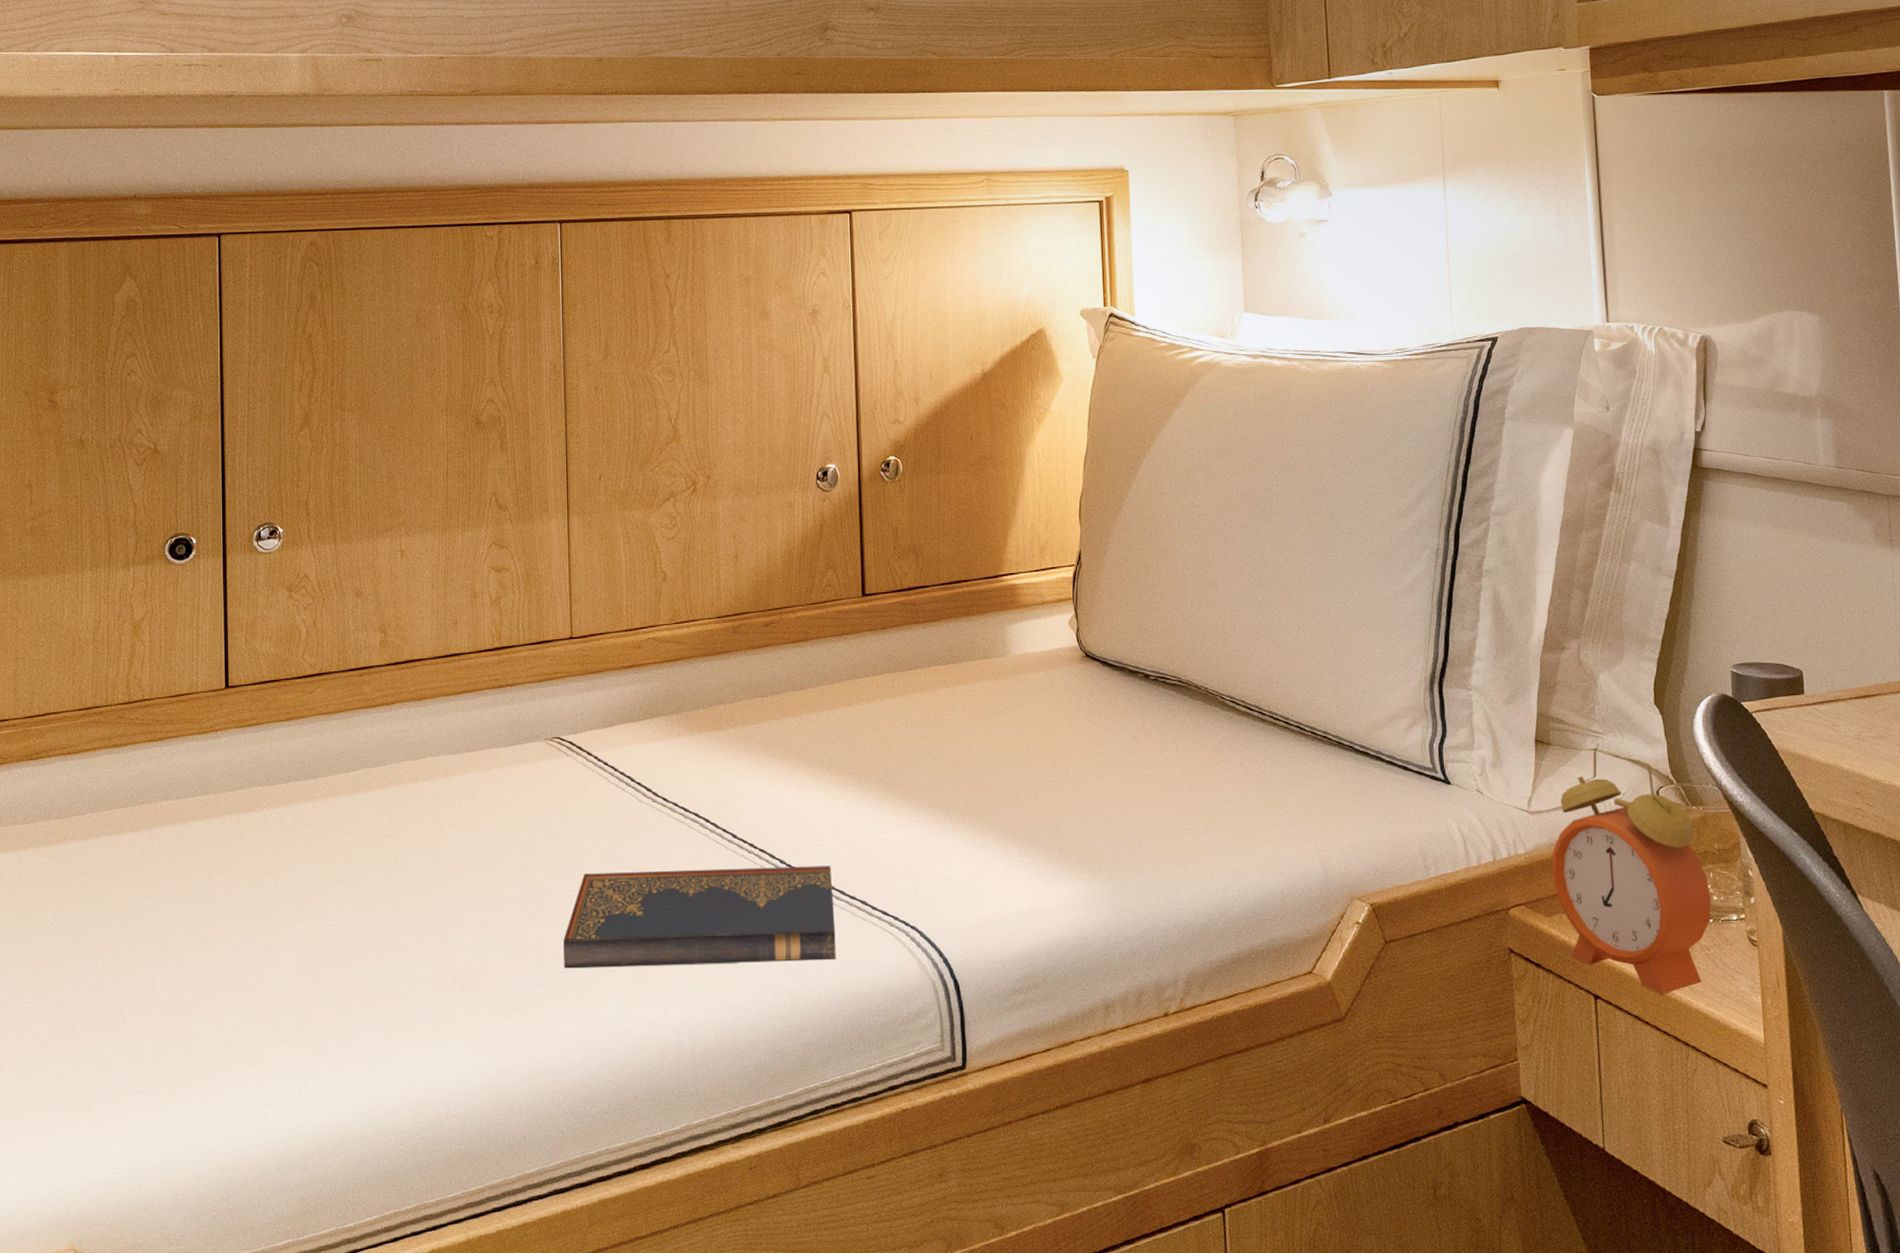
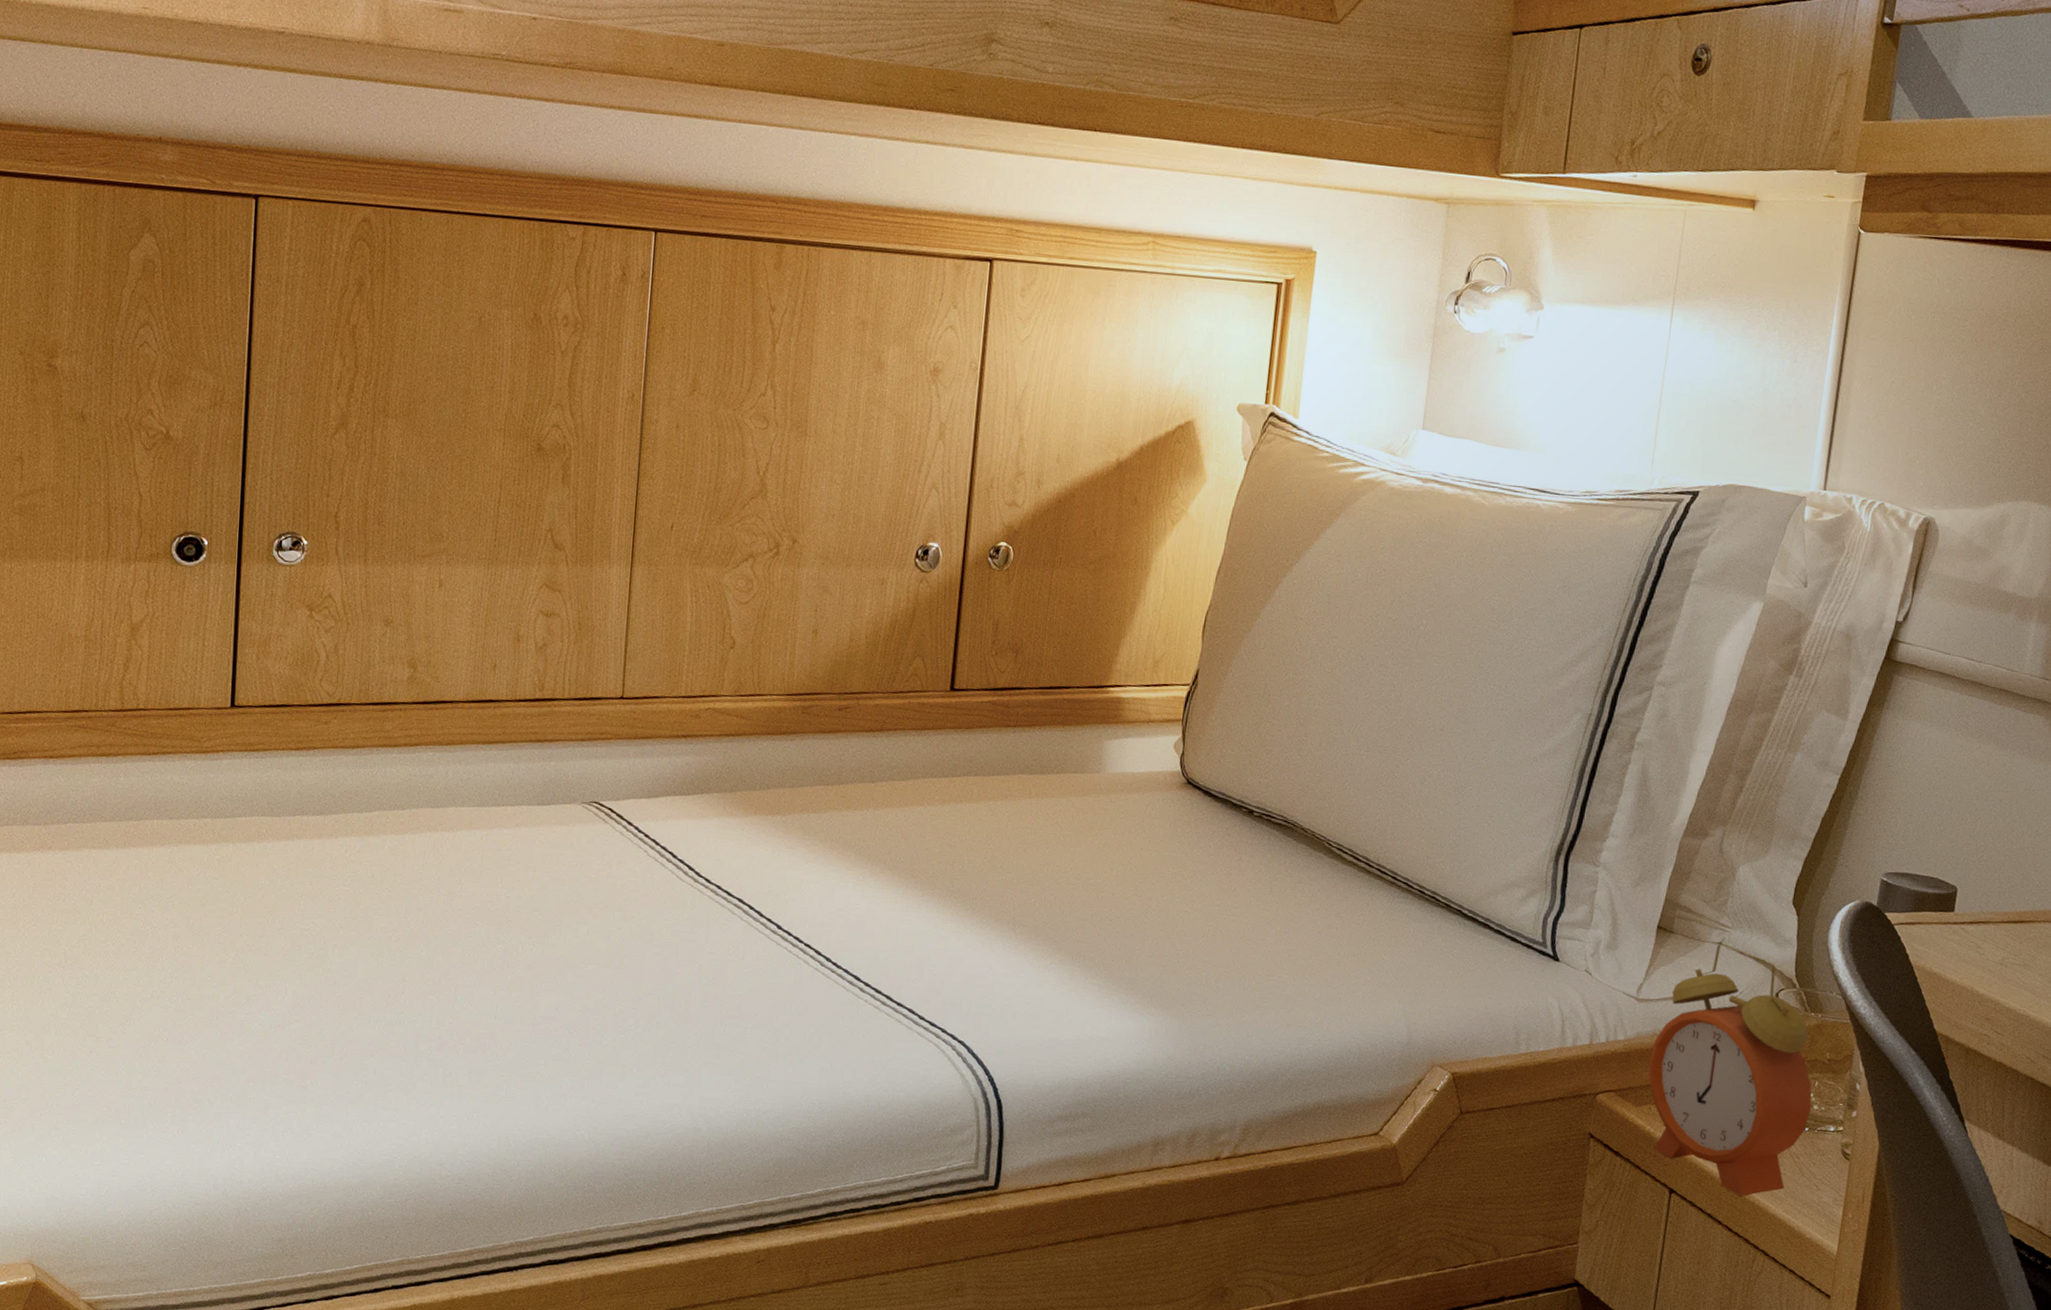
hardcover book: present [564,865,836,969] -> none [580,947,881,1066]

